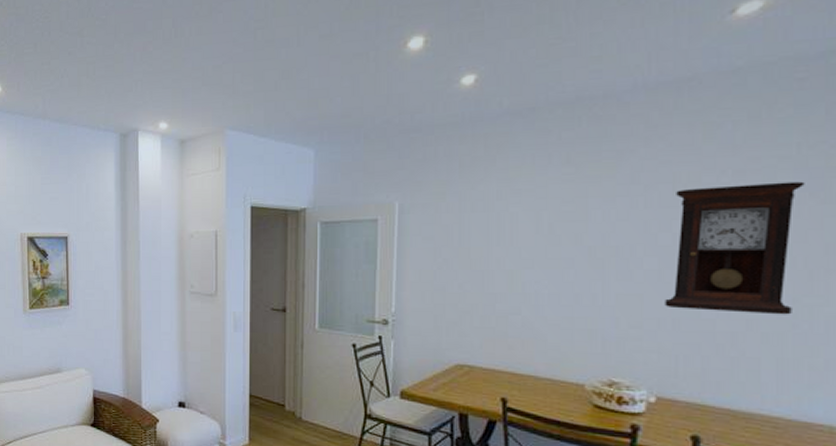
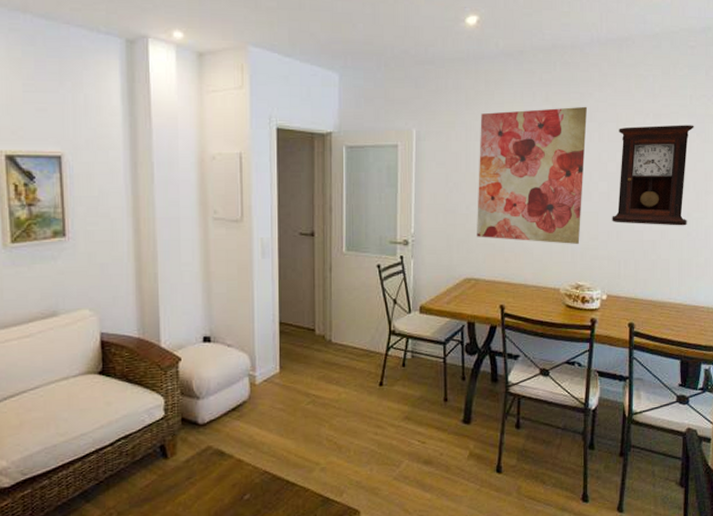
wall art: none [472,166,626,332] -> present [477,106,587,244]

